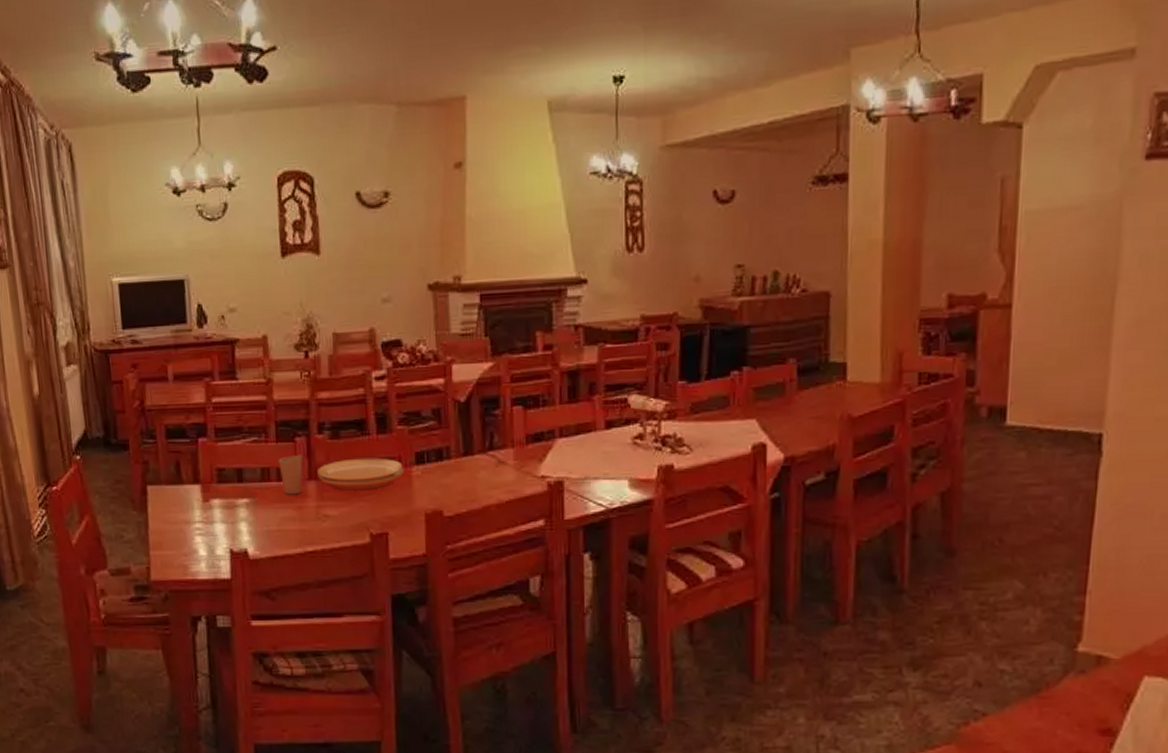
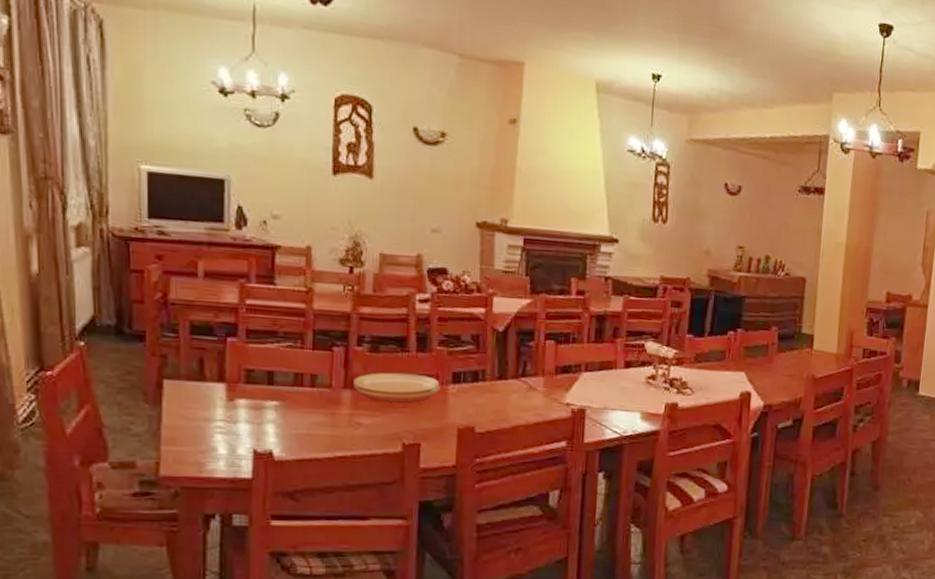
cup: present [278,454,303,495] -> none [313,363,339,402]

